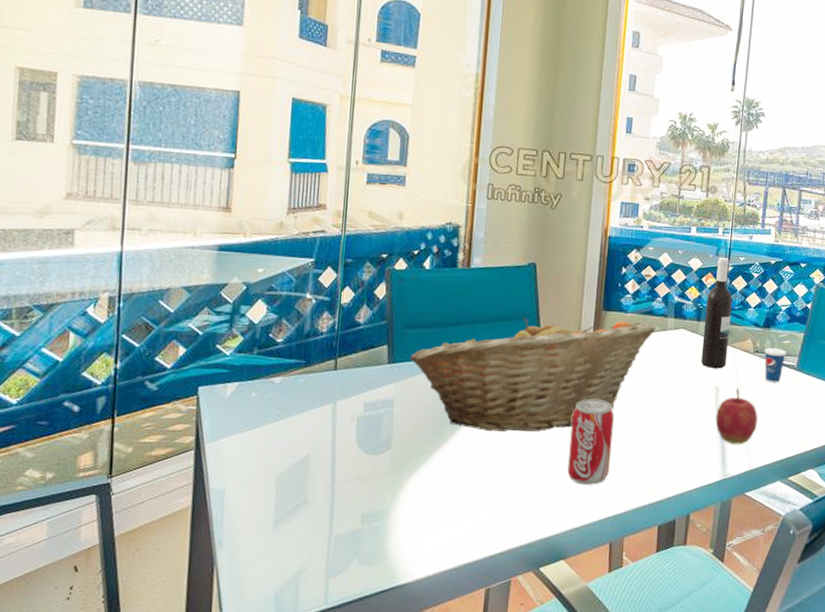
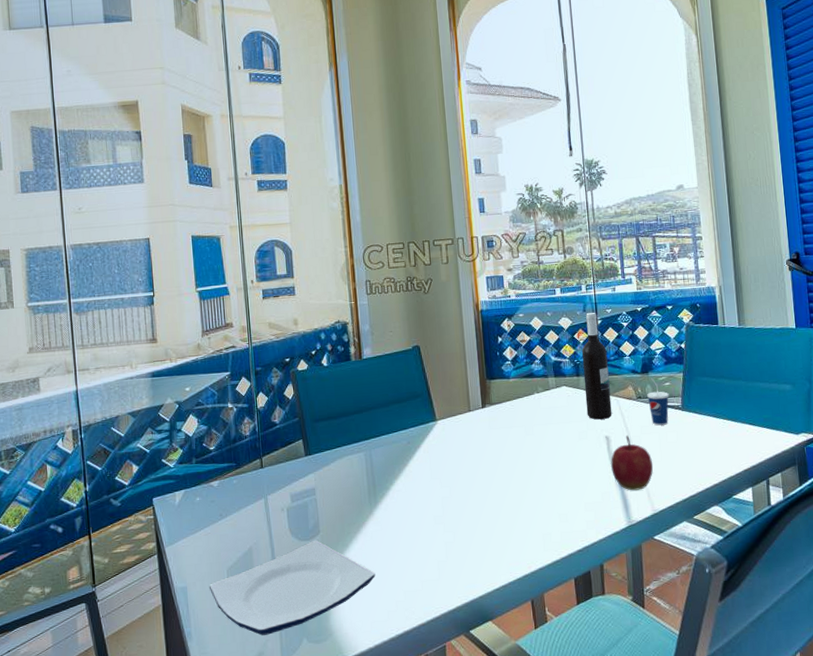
plate: none [252,455,447,551] -> present [209,540,376,636]
fruit basket: present [410,317,656,432] -> none [323,384,539,507]
beverage can: present [567,399,614,485] -> none [475,464,519,547]

